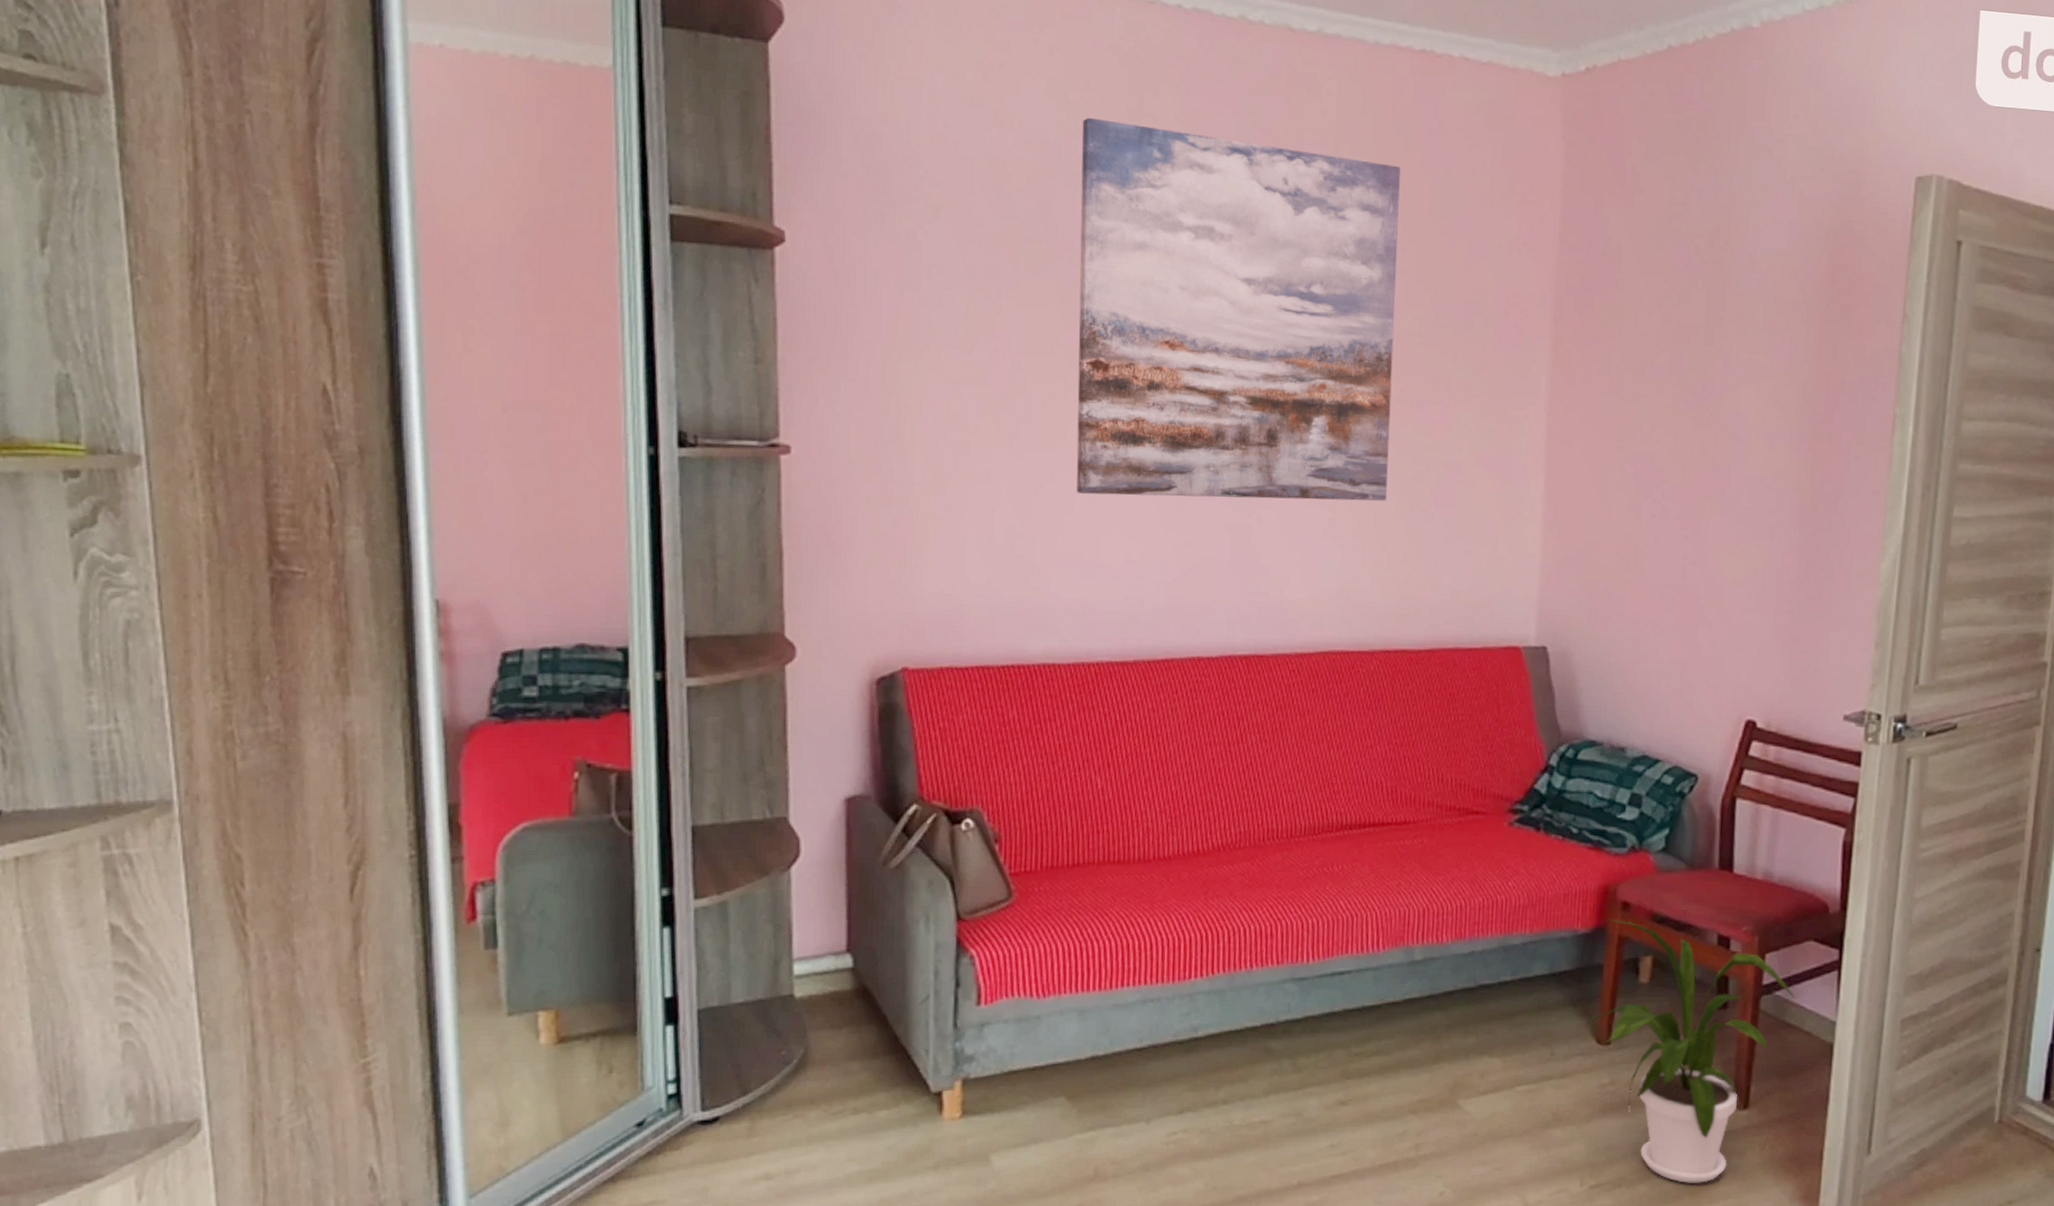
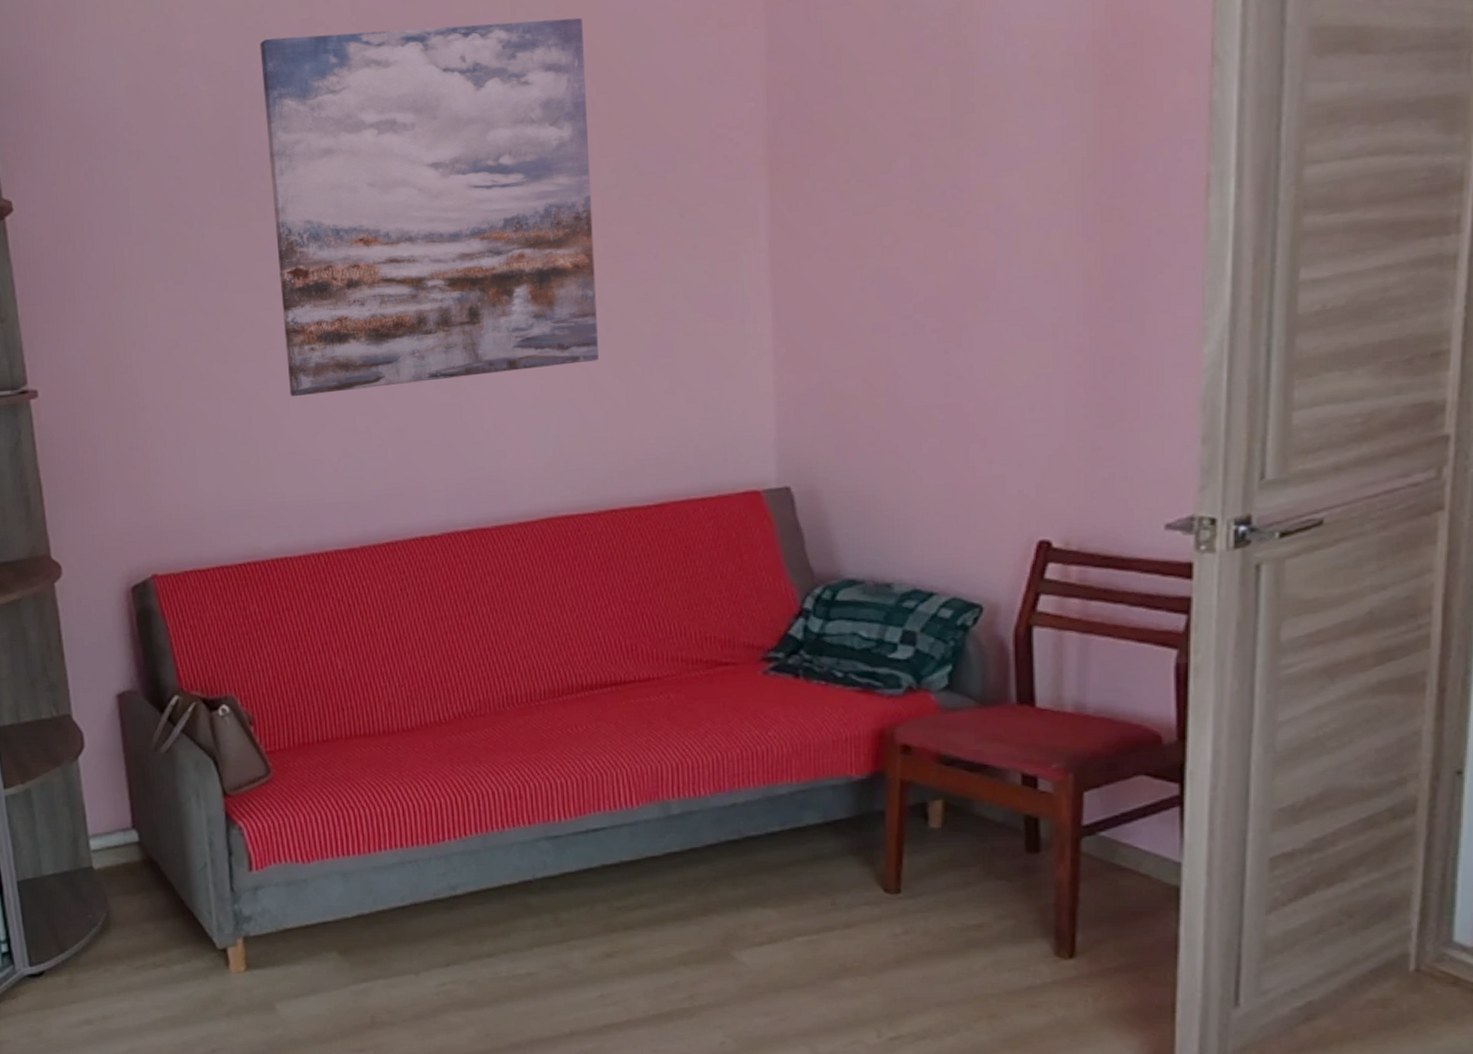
house plant: present [1585,918,1795,1183] -> none [869,763,1126,1036]

